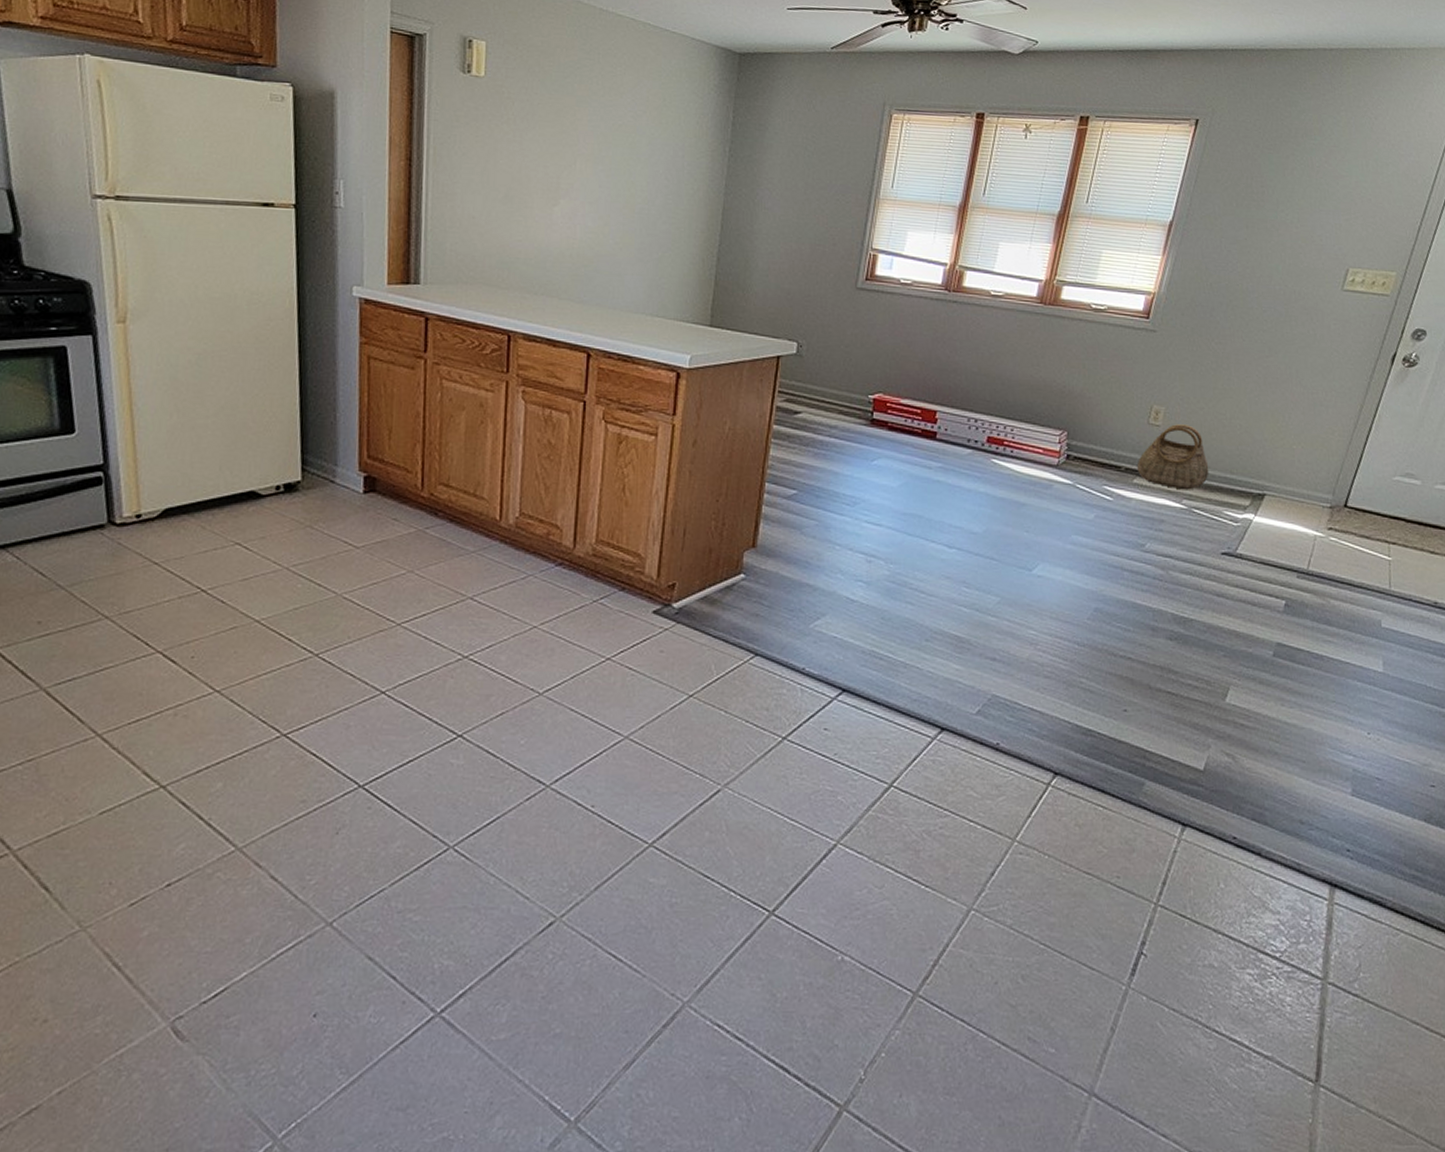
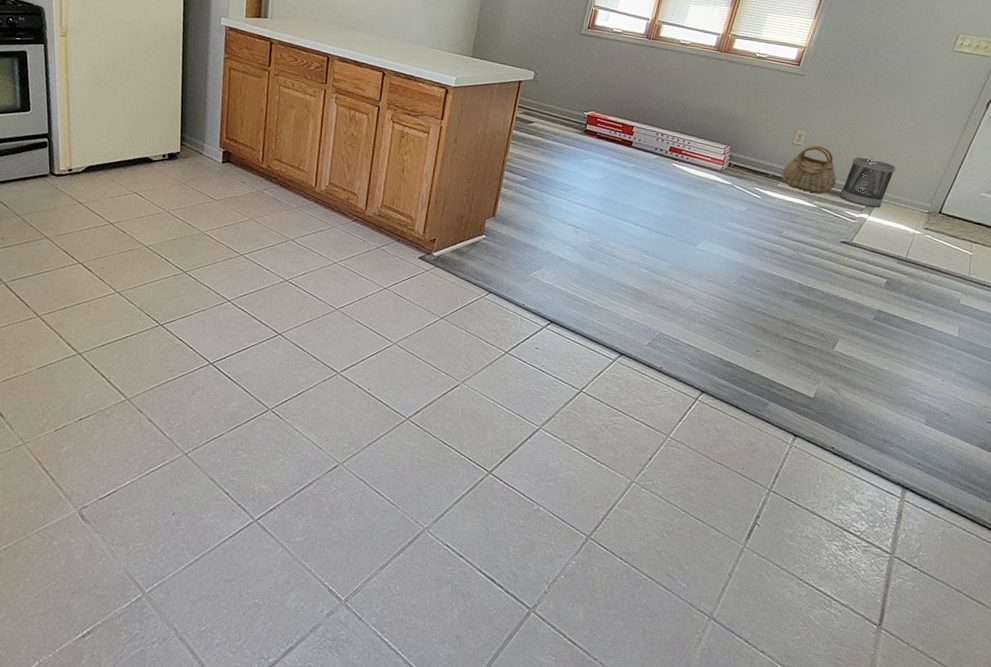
wastebasket: none [1215,437,1285,505] -> present [839,156,896,208]

